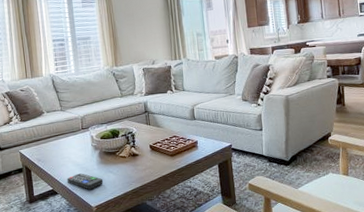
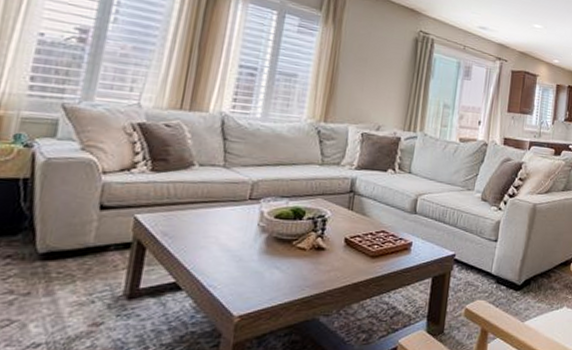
remote control: present [67,173,104,190] -> none [203,263,263,289]

